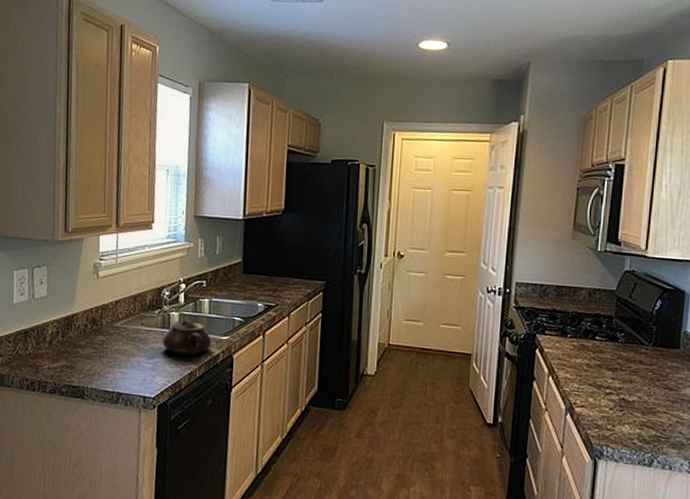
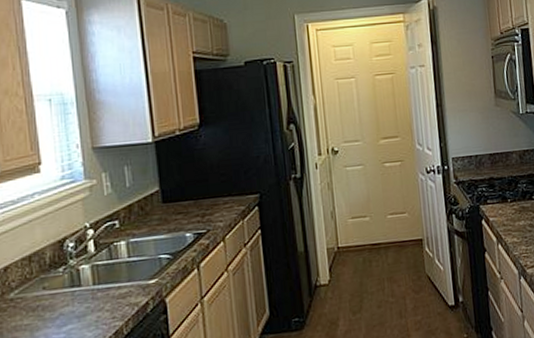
teapot: present [162,320,212,355] -> none [74,270,138,313]

